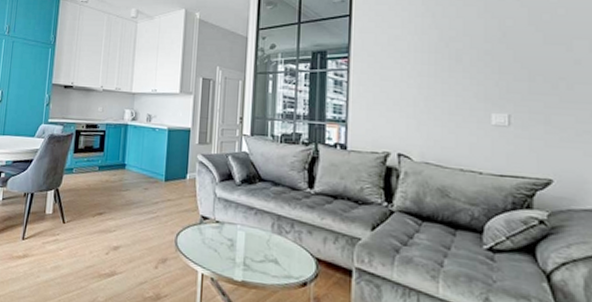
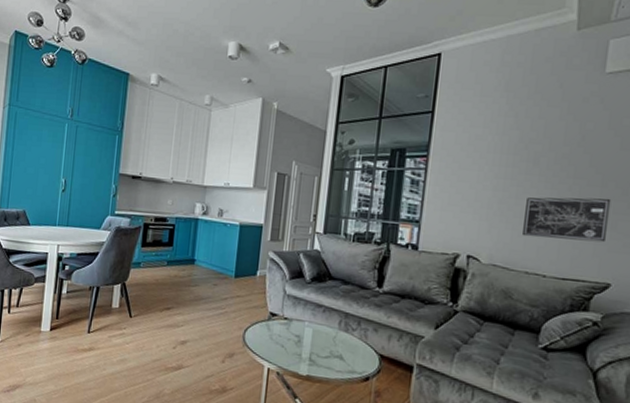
wall art: none [451,92,542,137] -> present [521,197,612,243]

